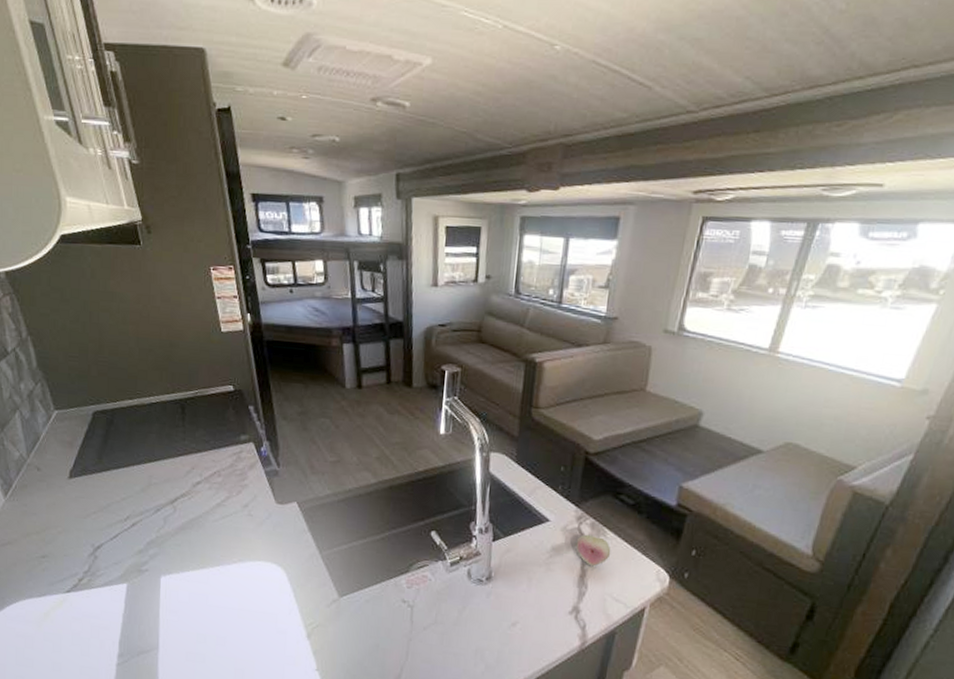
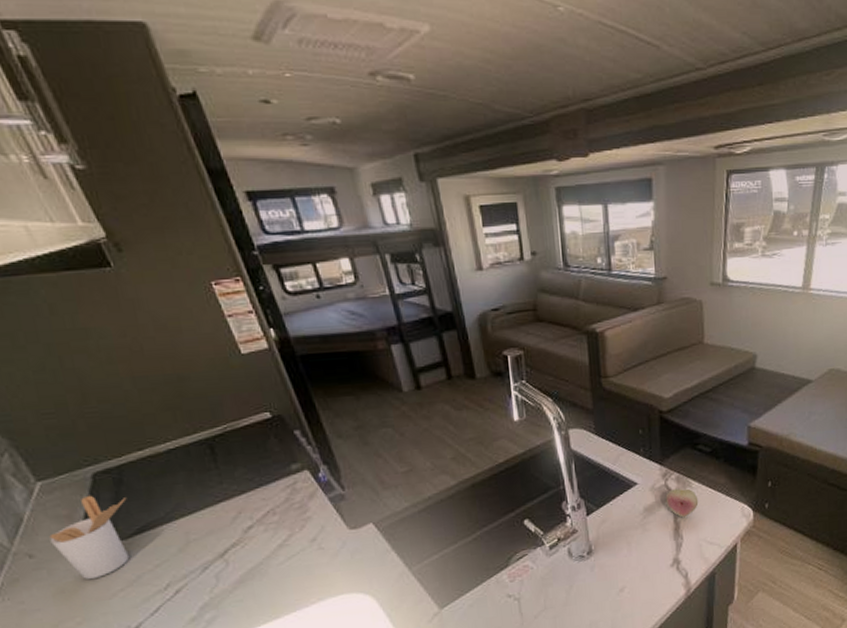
utensil holder: none [54,428,113,499] -> present [49,495,130,579]

